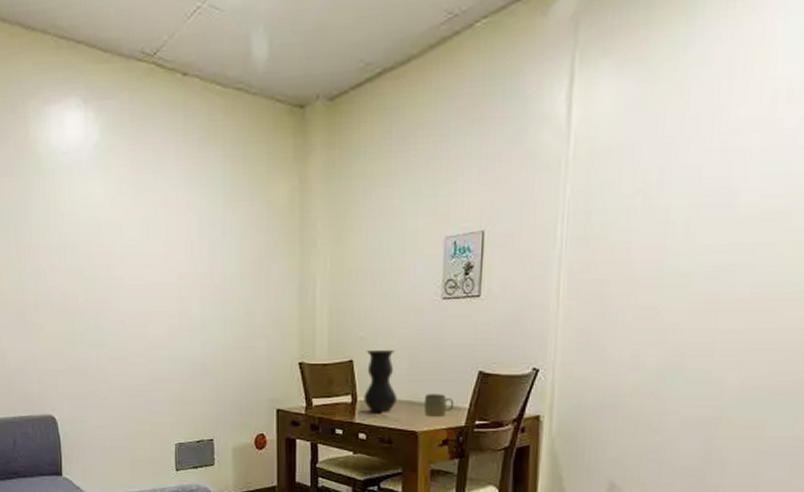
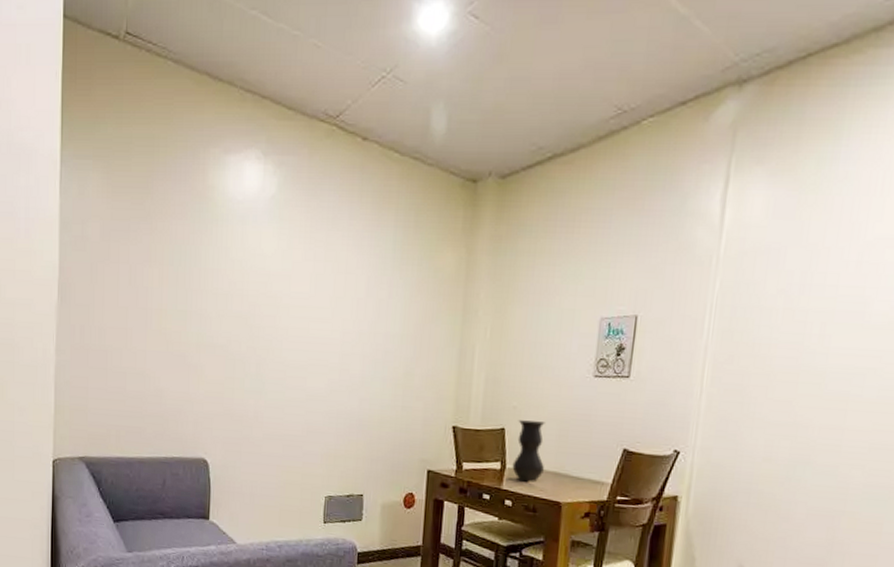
mug: present [423,394,454,418] -> none [569,466,599,491]

